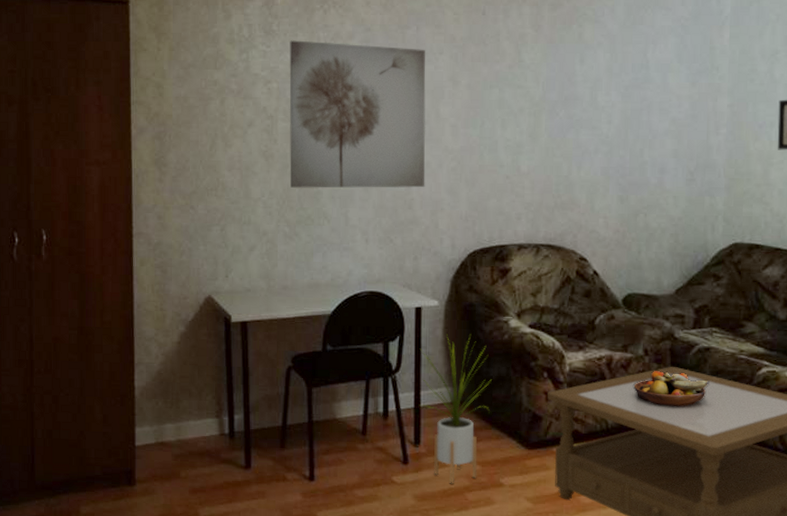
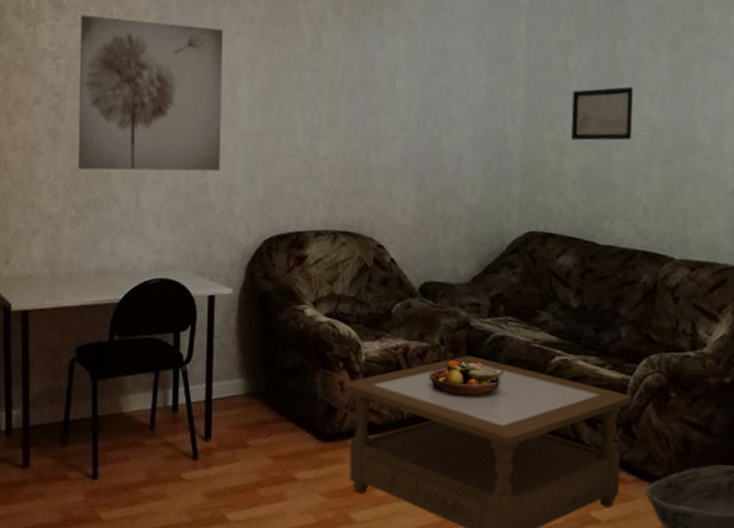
house plant: present [420,334,492,484] -> none [212,323,286,480]

